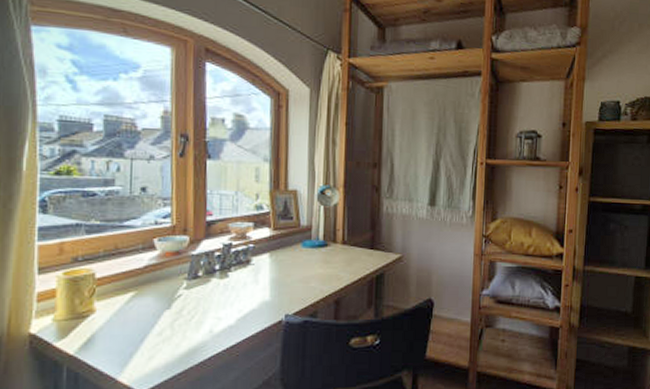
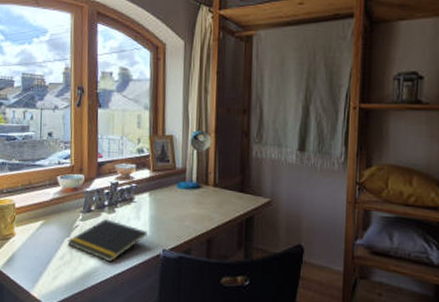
notepad: none [167,286,267,334] -> present [67,219,147,263]

